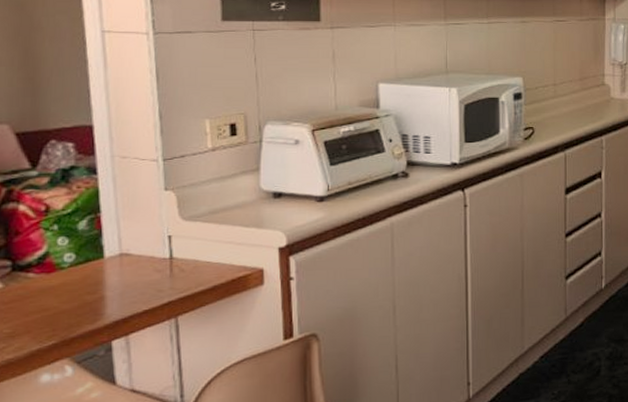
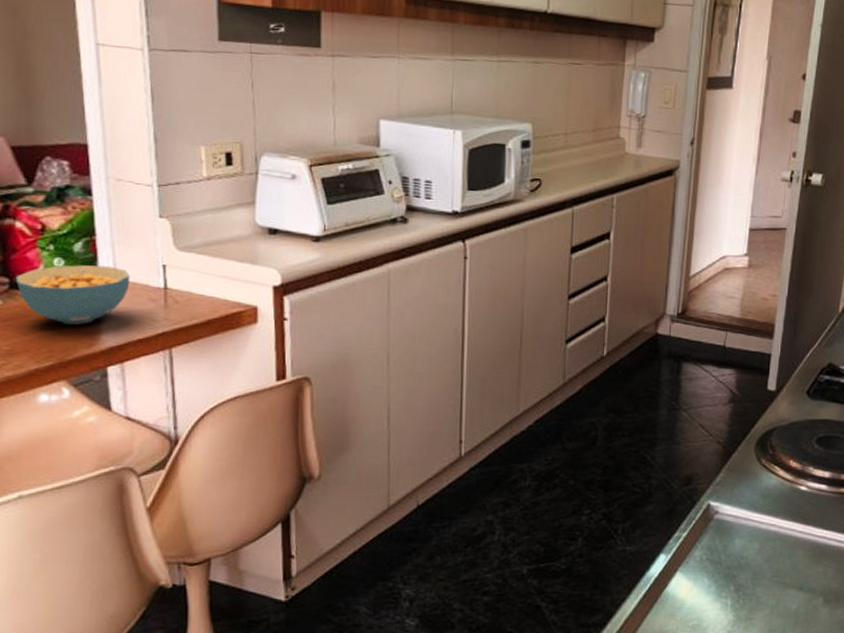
cereal bowl: none [18,241,136,302] -> present [15,265,131,325]

